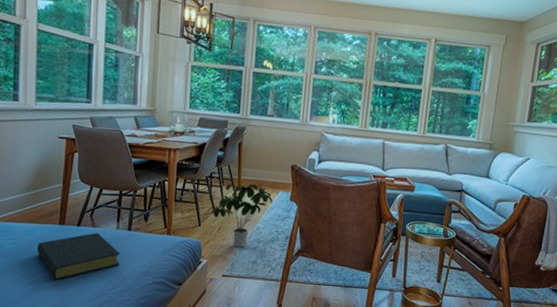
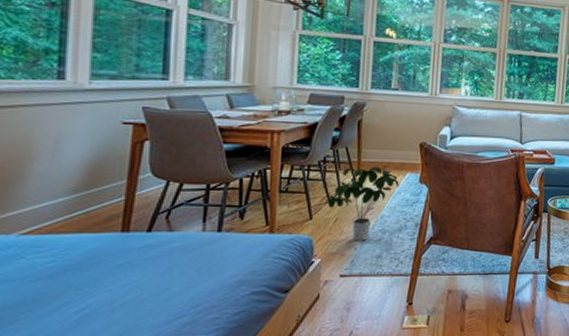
hardback book: present [37,232,121,280] -> none [89,238,207,303]

